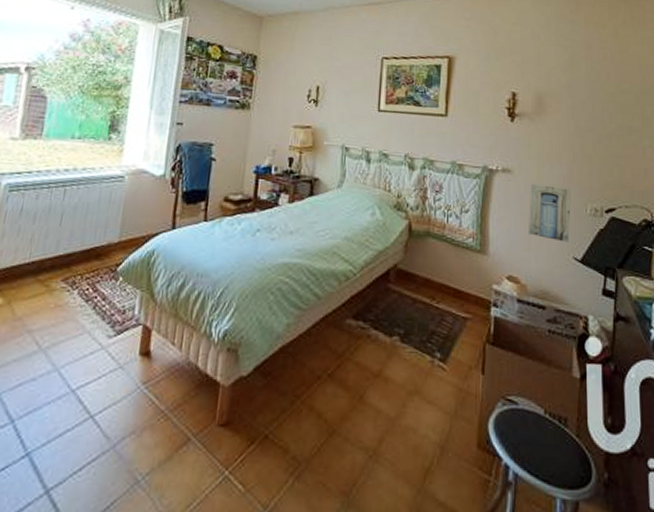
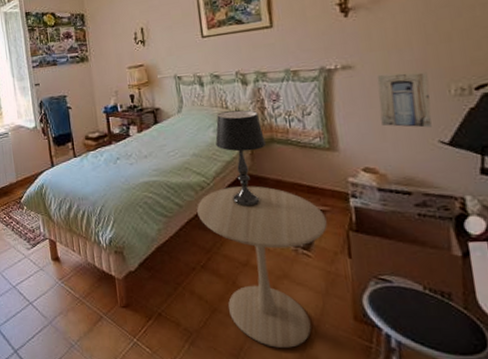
side table: none [336,281,467,482] -> present [197,186,327,348]
table lamp: none [371,194,422,307] -> present [215,109,267,208]

